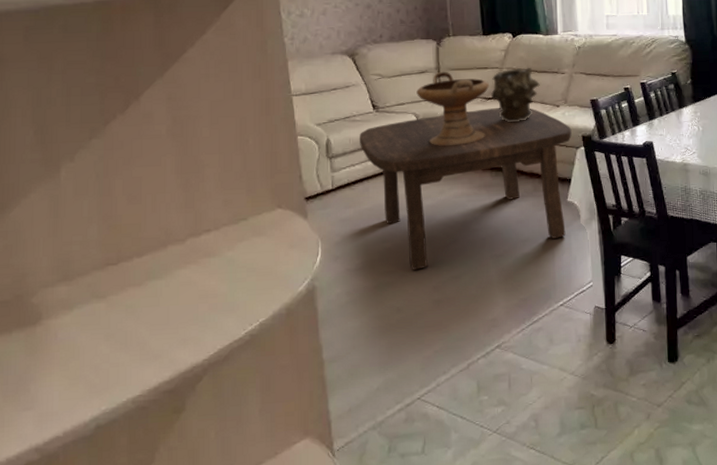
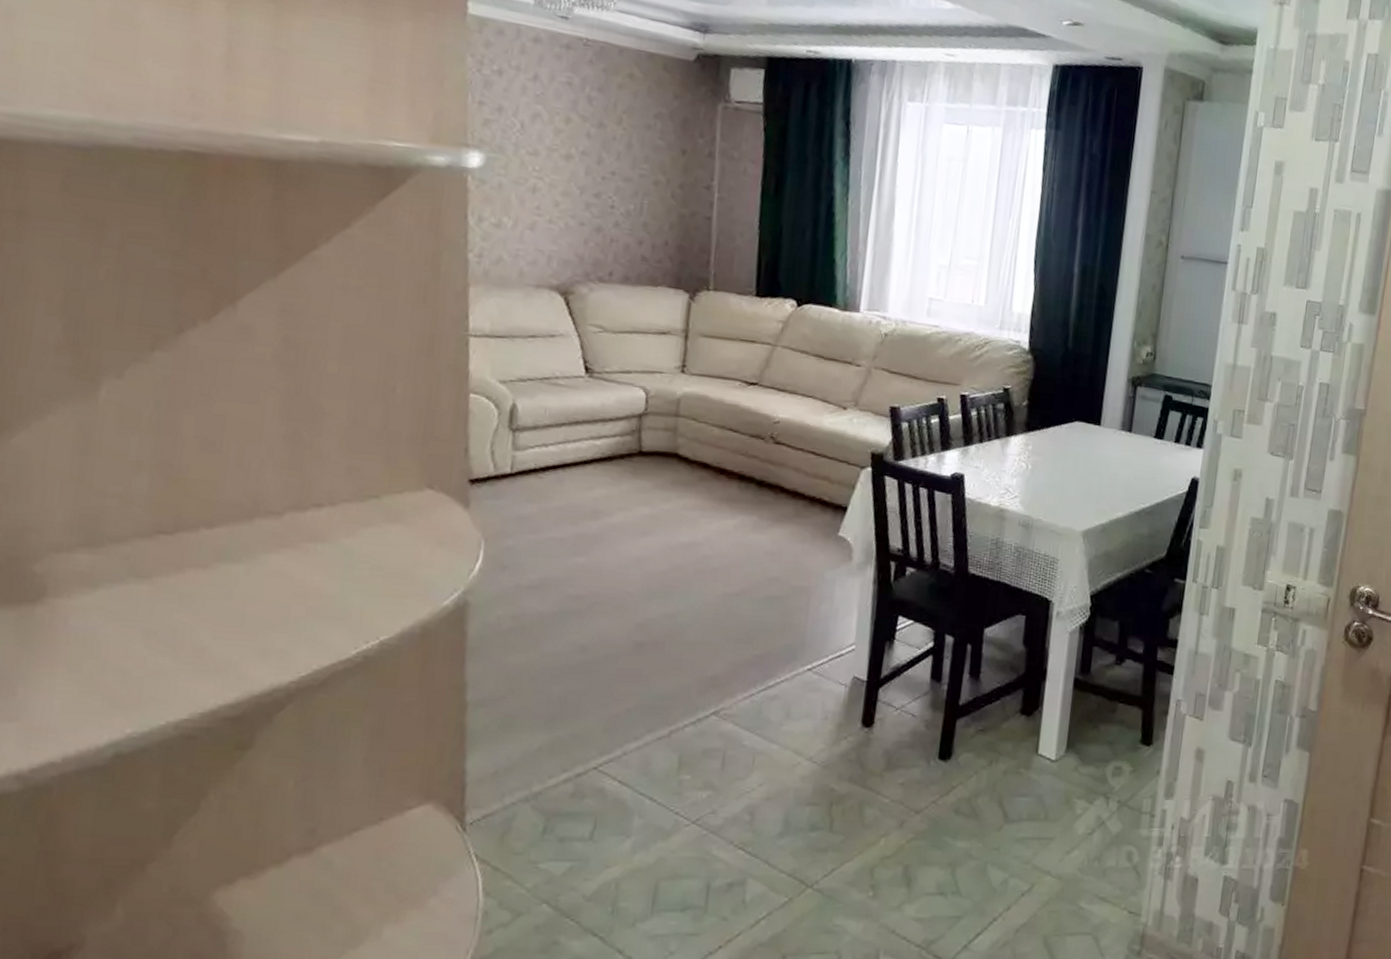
coffee table: present [359,107,572,270] -> none [558,395,859,599]
decorative bowl: present [416,71,489,147] -> none [650,336,755,441]
vase: present [490,67,540,123] -> none [754,348,825,421]

